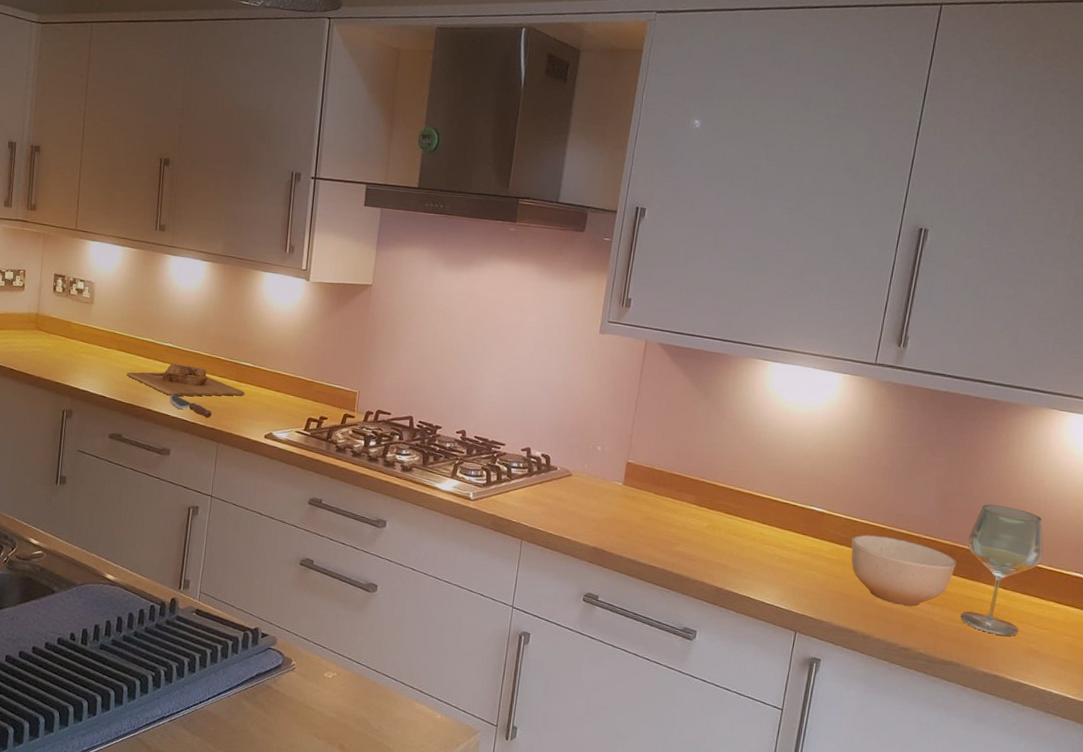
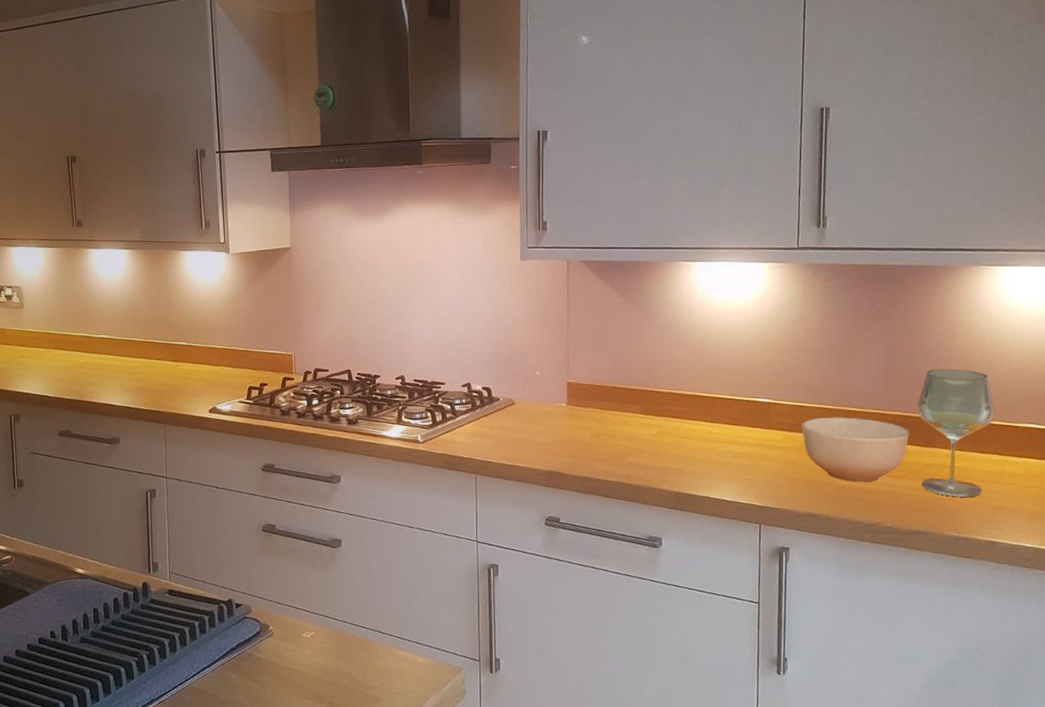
cutting board: present [126,363,245,397] -> none [66,353,184,386]
kitchen knife: present [169,394,212,419] -> none [111,383,155,402]

